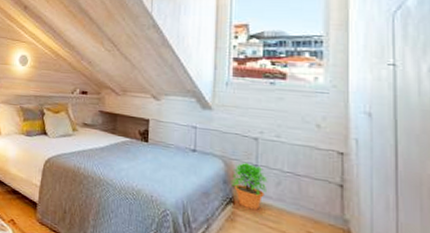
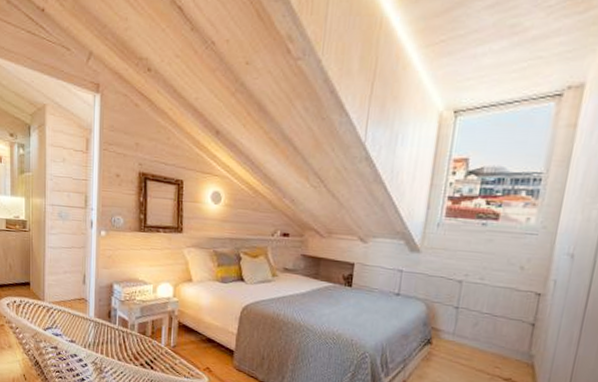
potted plant: present [230,162,268,210] -> none [430,304,467,349]

